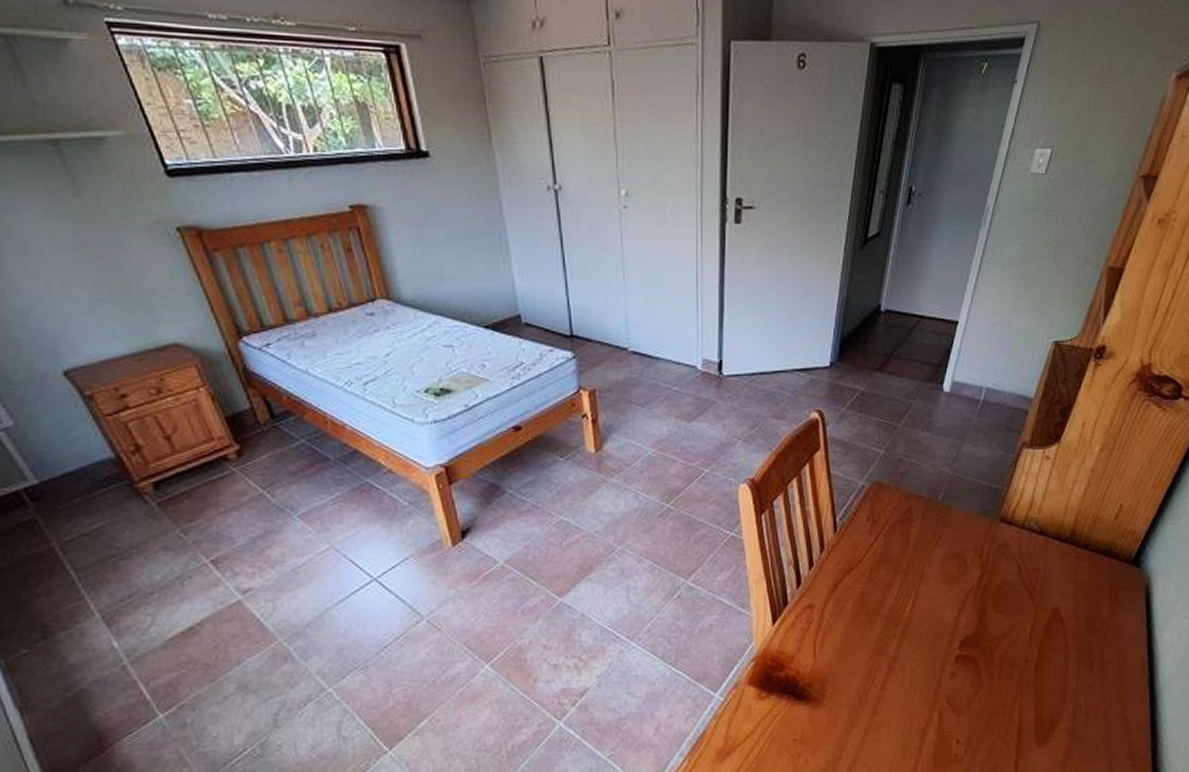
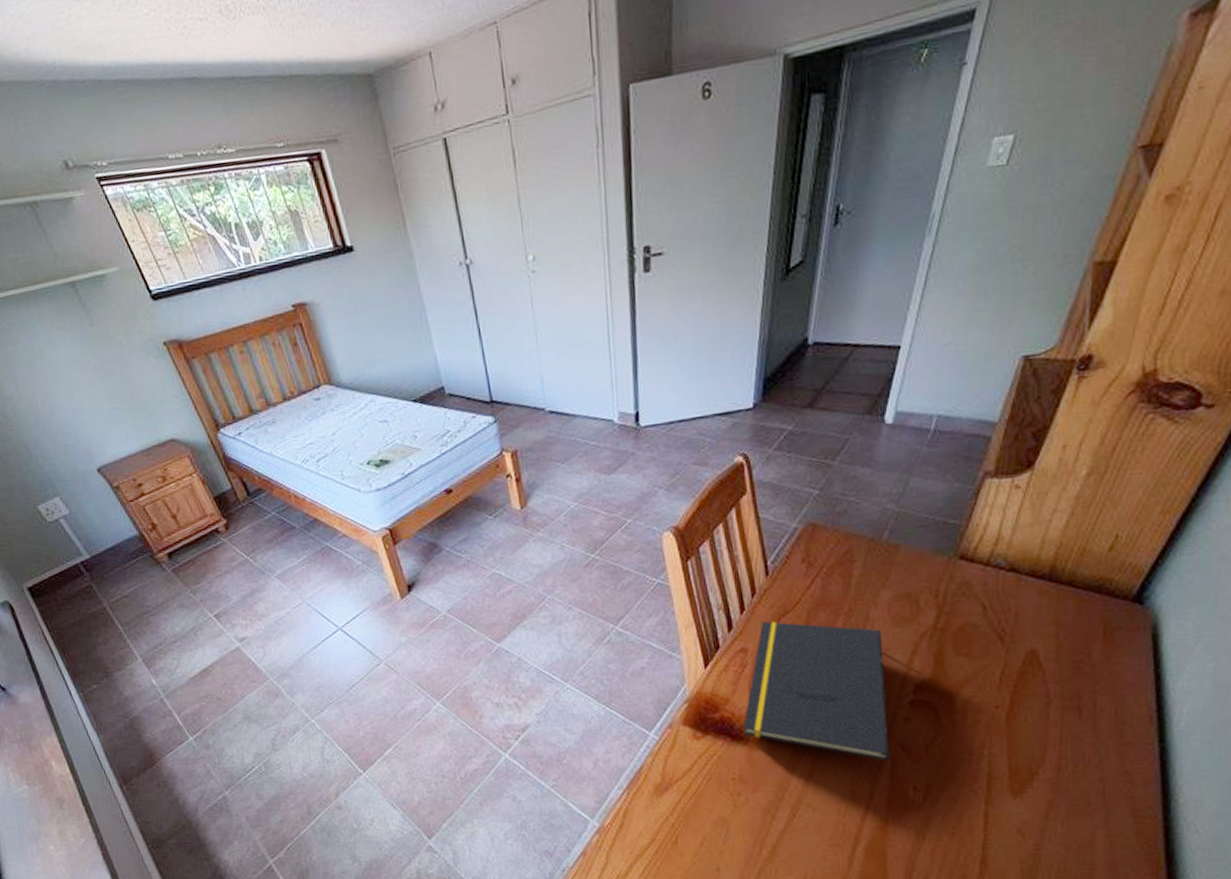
notepad: none [806,578,938,717] -> present [743,621,890,762]

